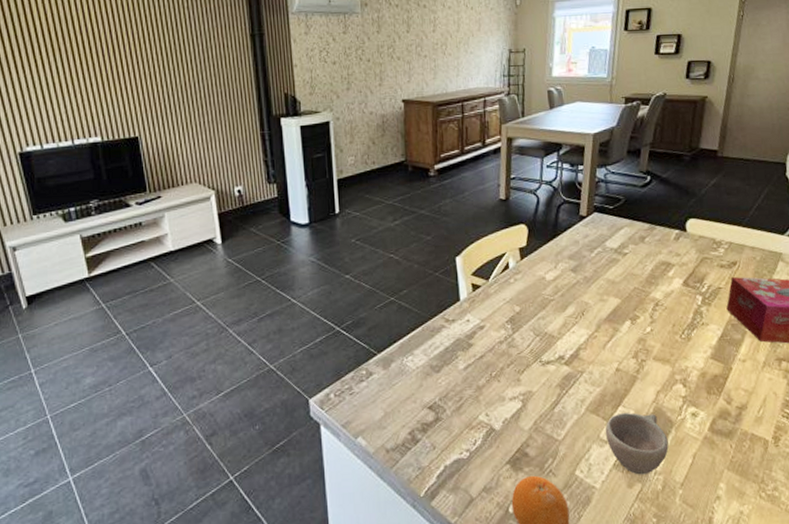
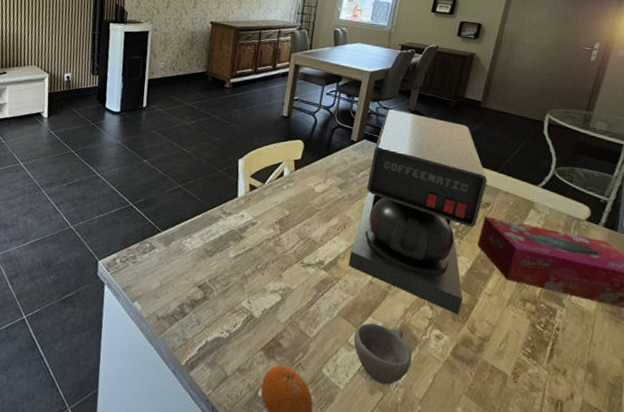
coffee maker: none [591,173,731,388] -> present [348,109,487,315]

